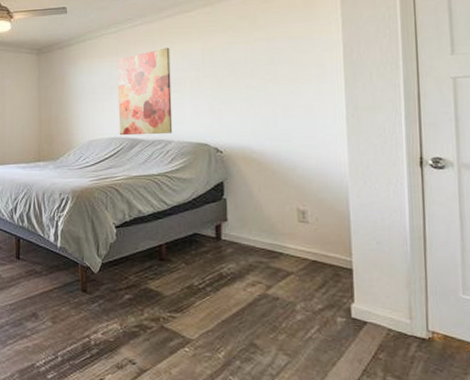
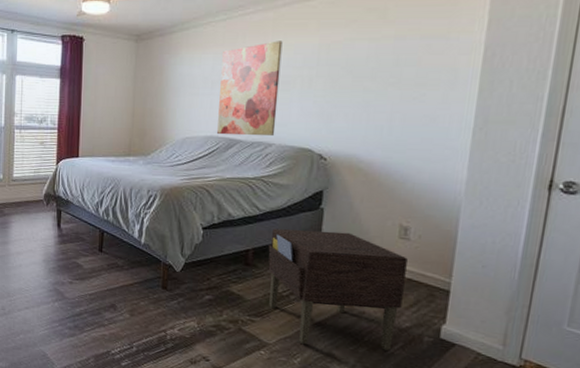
nightstand: none [180,220,312,336] -> present [268,229,408,351]

